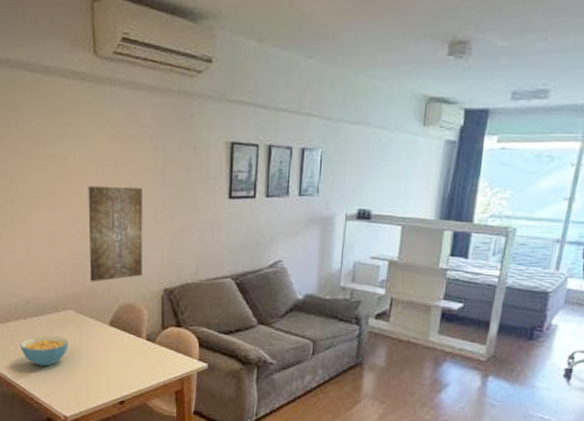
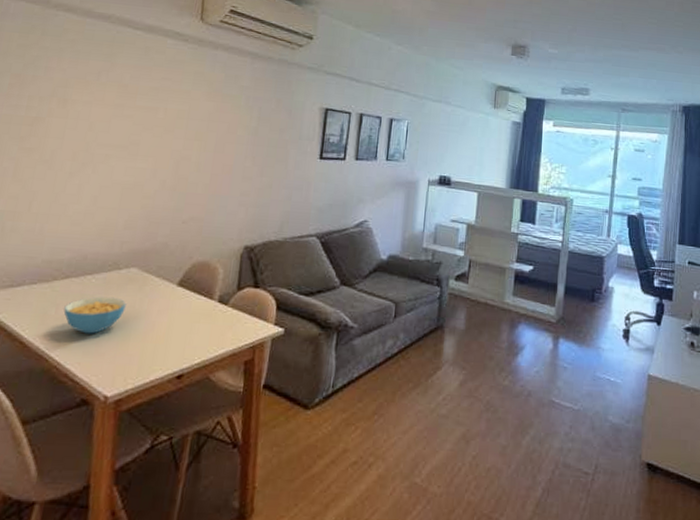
wall art: present [88,185,143,282] -> none [163,138,233,237]

